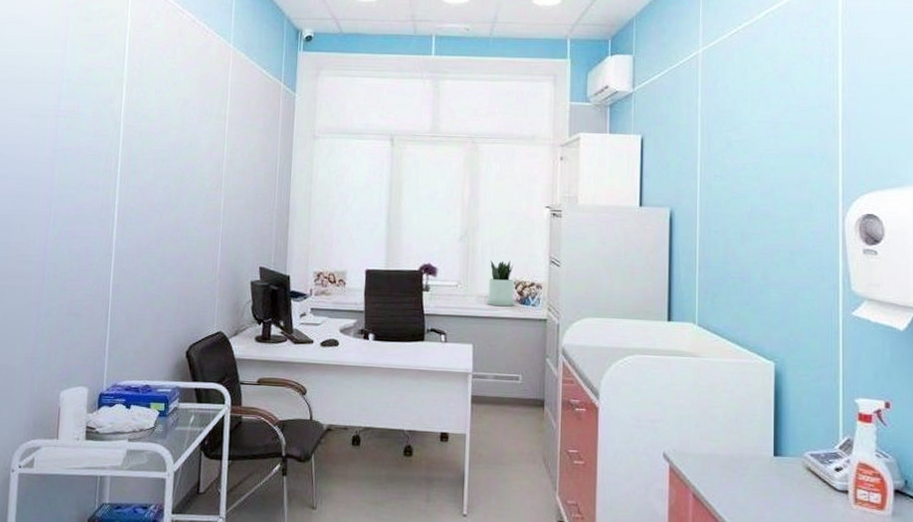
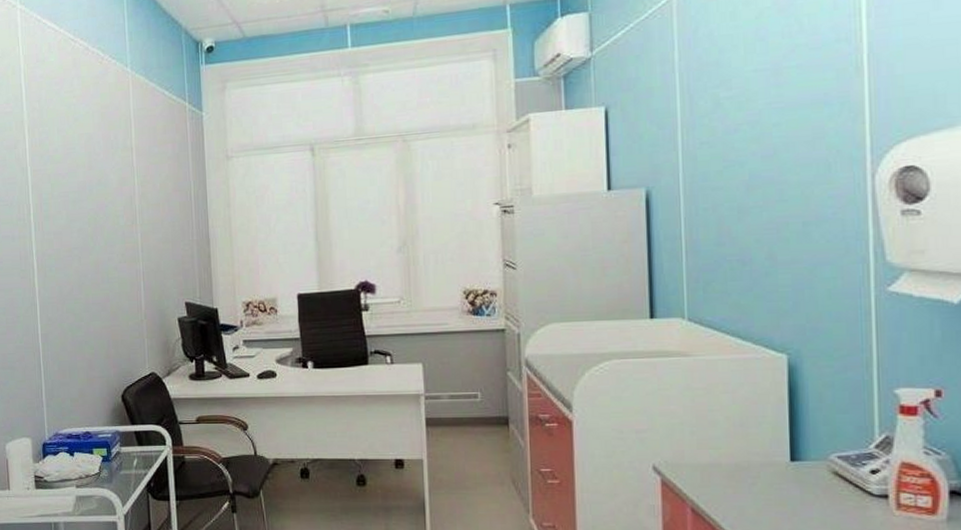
planter: present [485,260,516,307] -> none [433,269,468,320]

